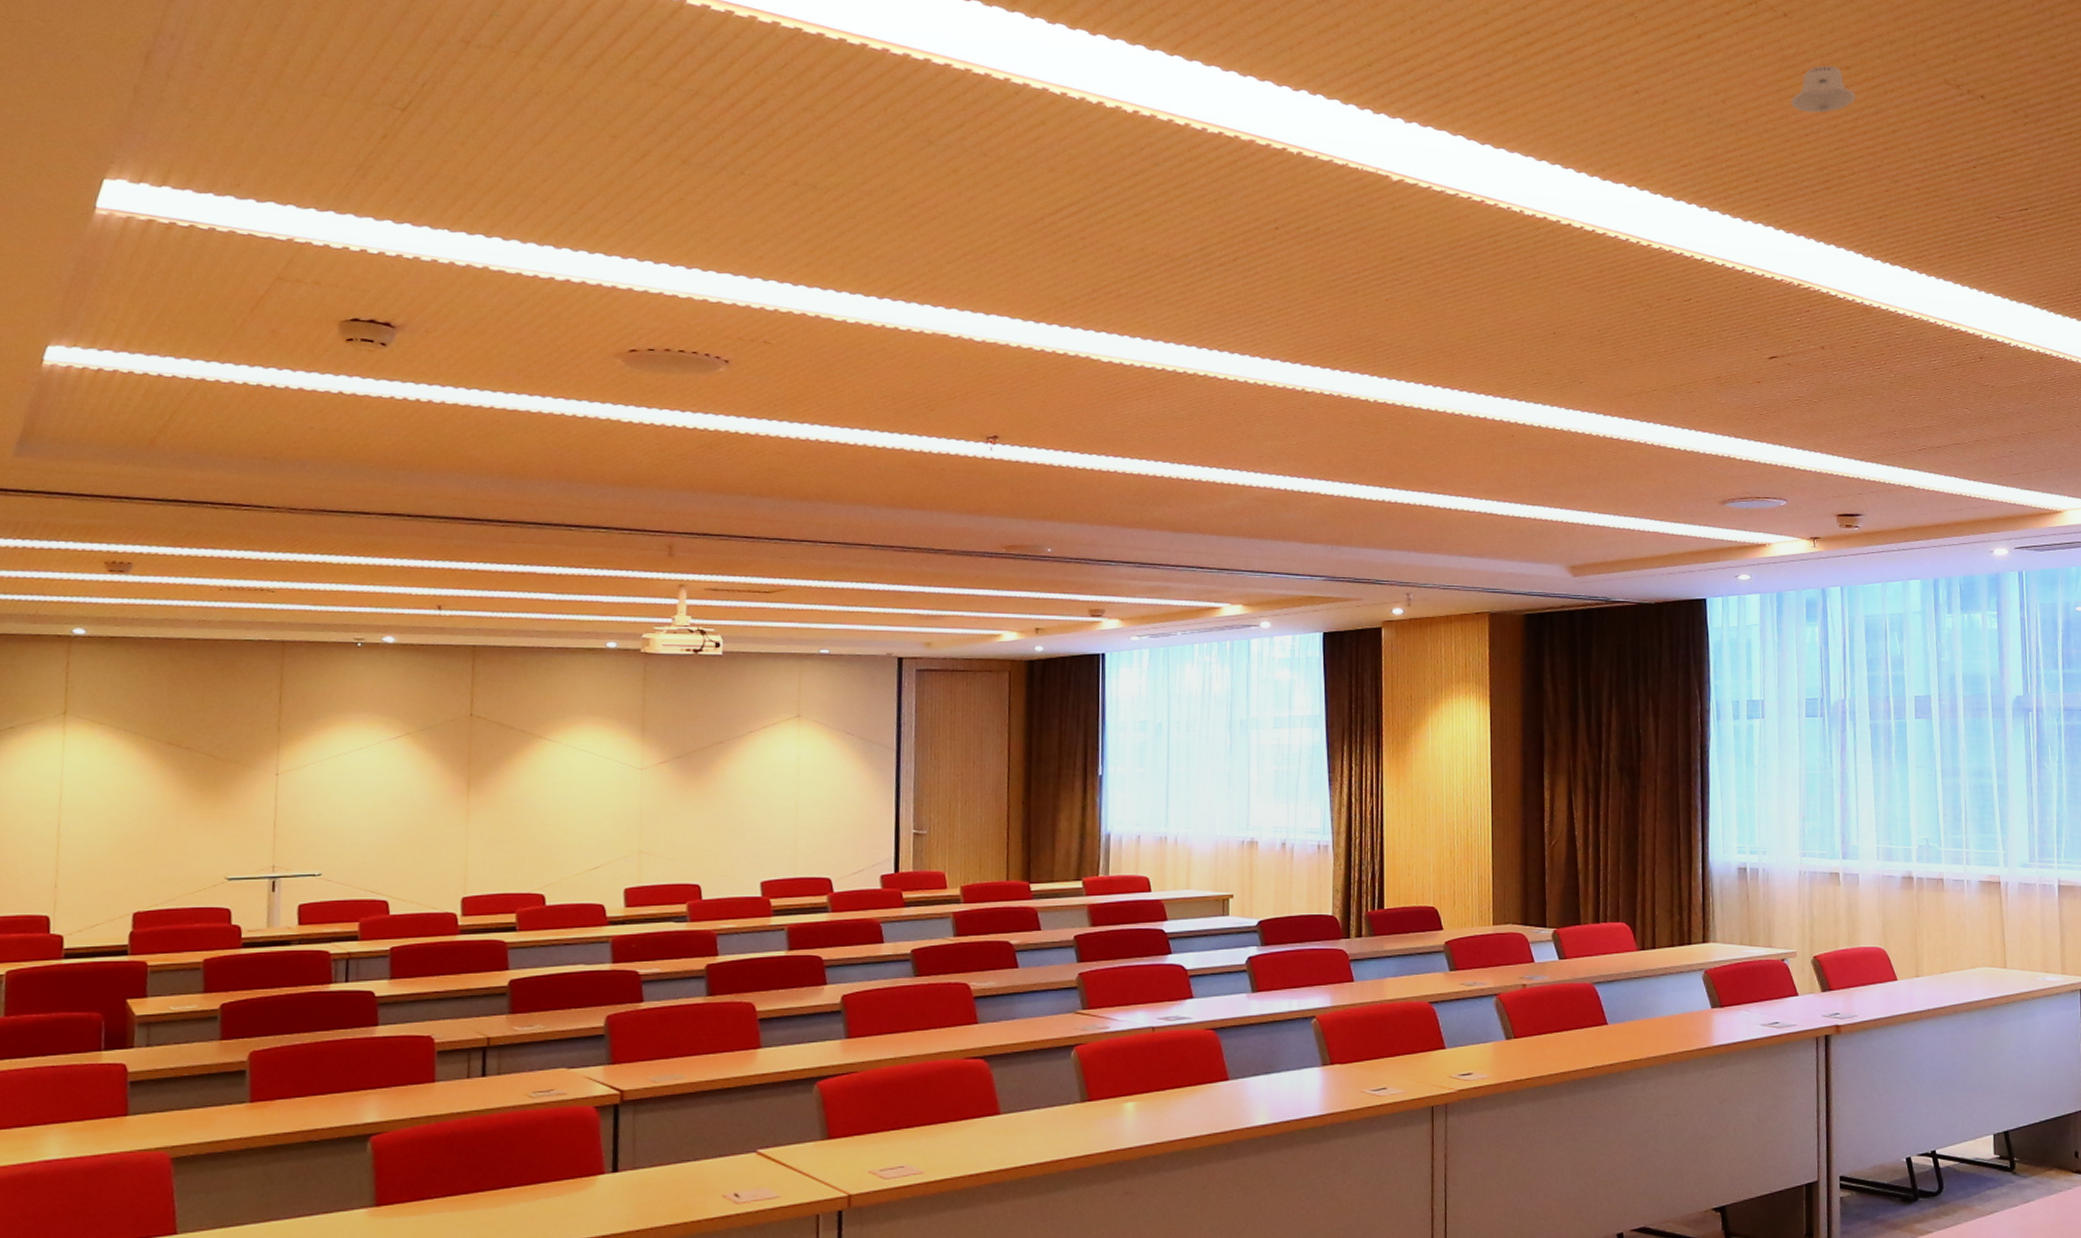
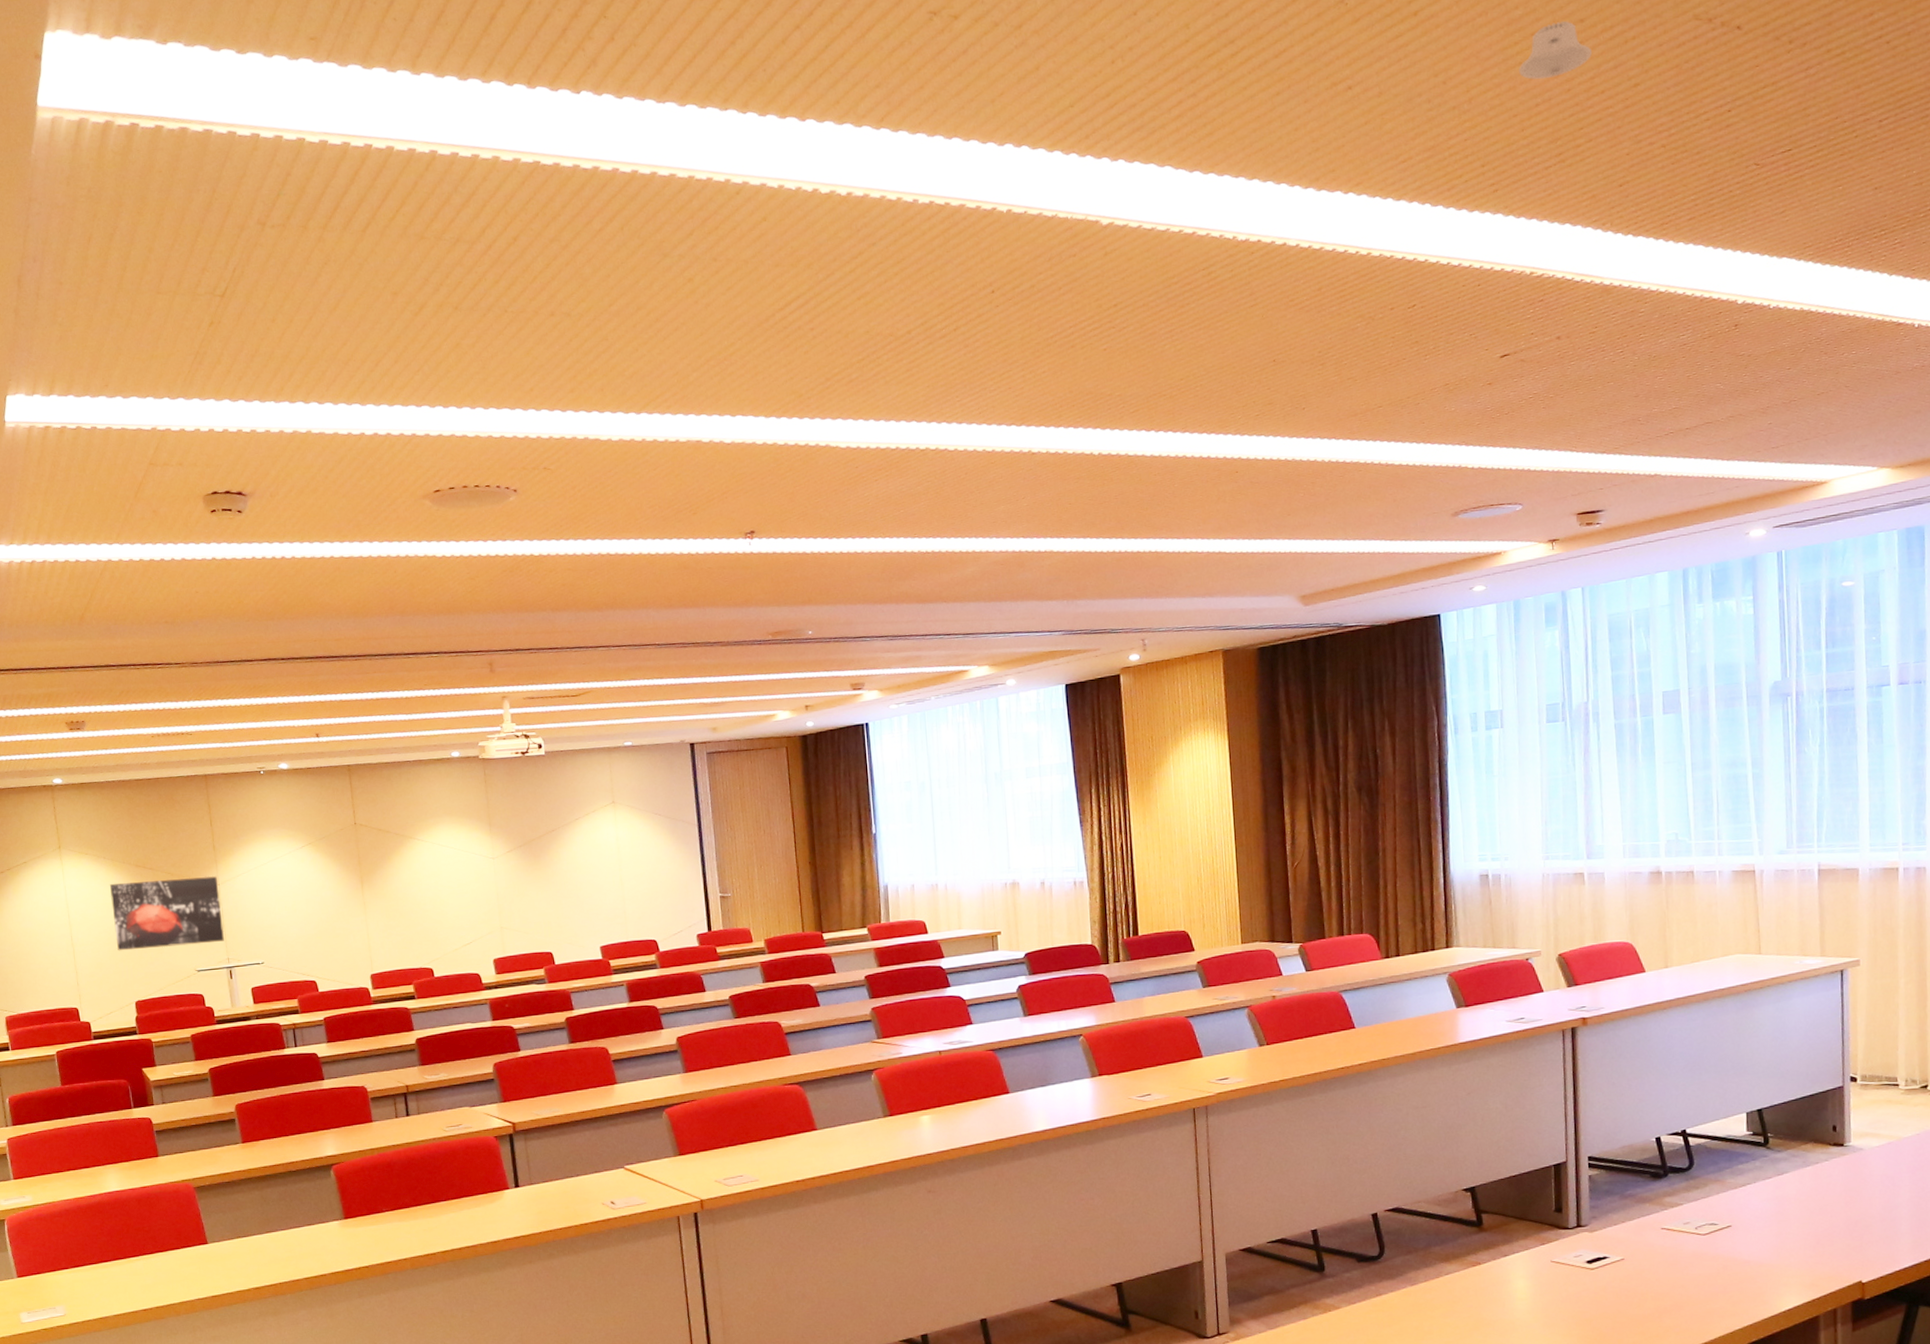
wall art: none [121,762,277,848] -> present [110,875,225,951]

